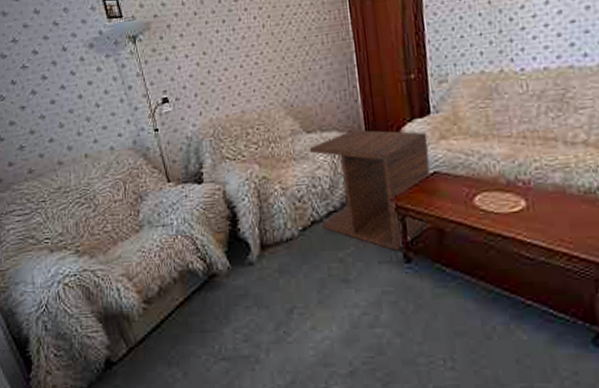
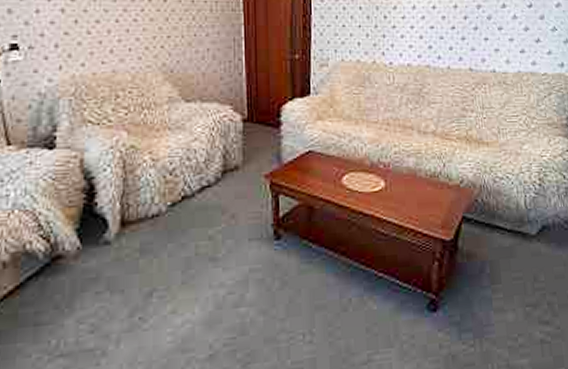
side table: present [309,129,431,251] -> none [186,103,306,228]

